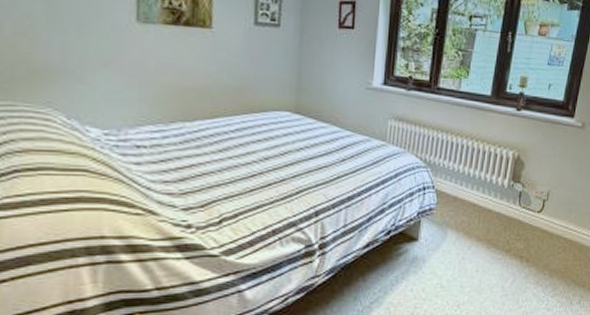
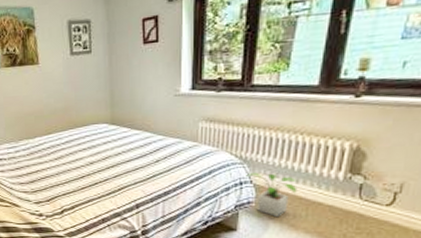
potted plant: none [429,176,473,224] -> present [246,172,298,217]

